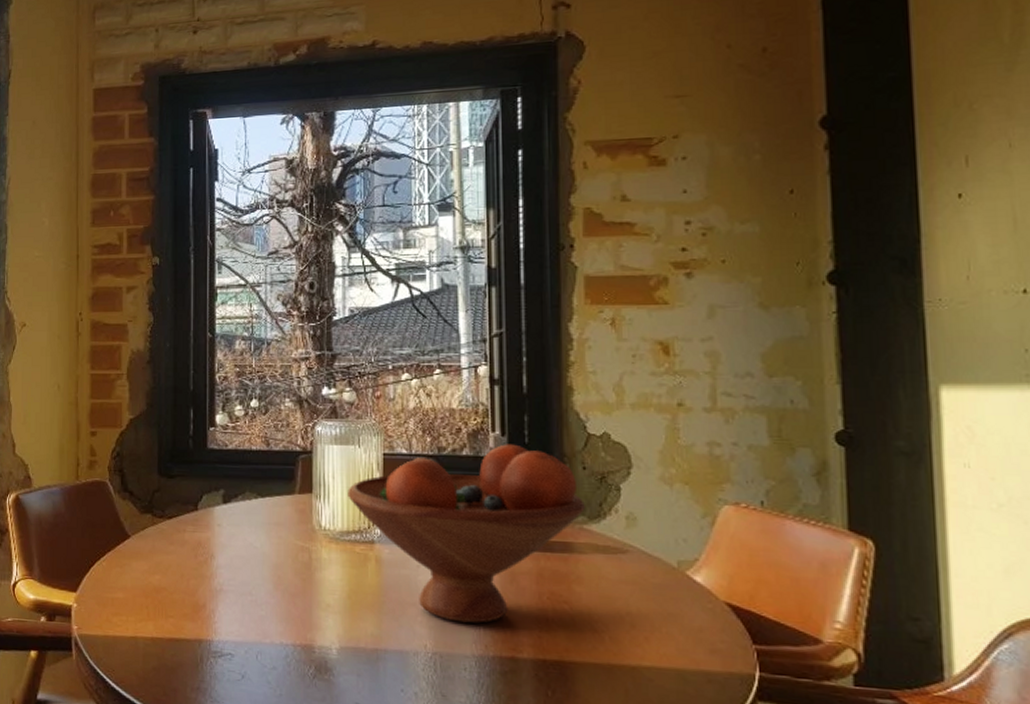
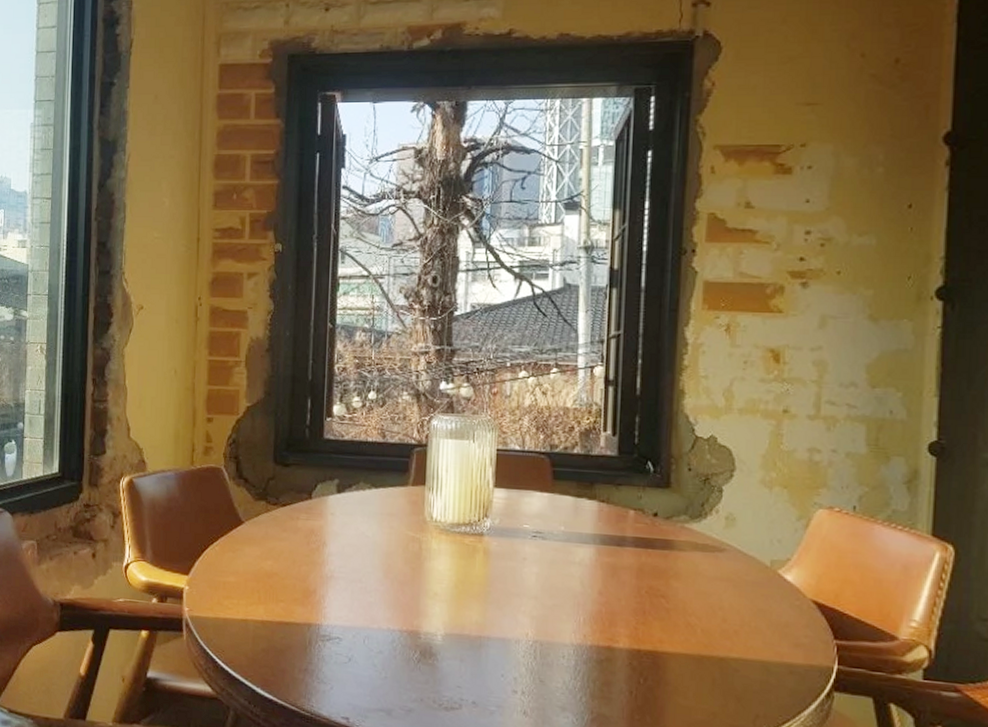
fruit bowl: present [348,444,585,624] -> none [460,443,688,614]

